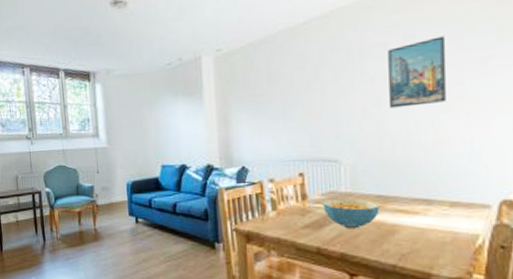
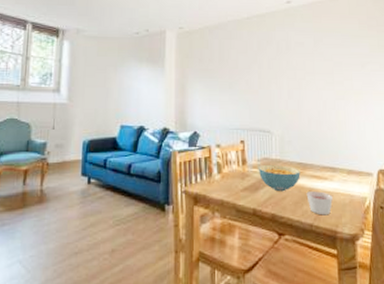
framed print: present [388,36,446,109] -> none [304,44,342,93]
candle: none [388,228,426,256] -> present [306,191,333,216]

